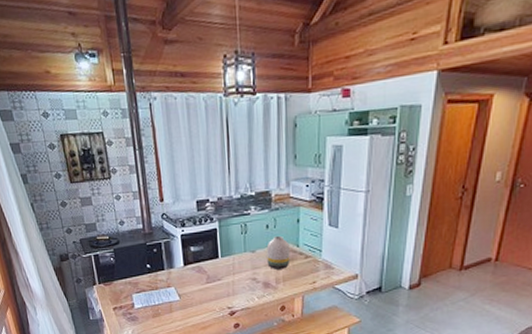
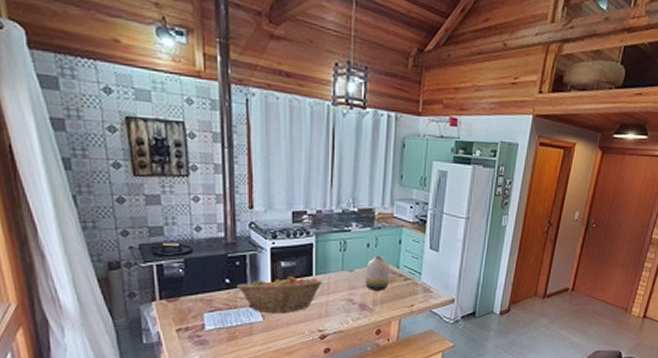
fruit basket: none [156,258,228,294] -> present [237,275,323,314]

